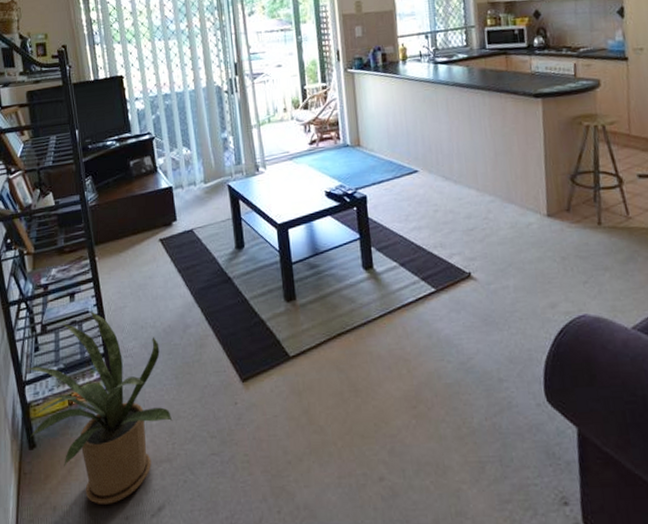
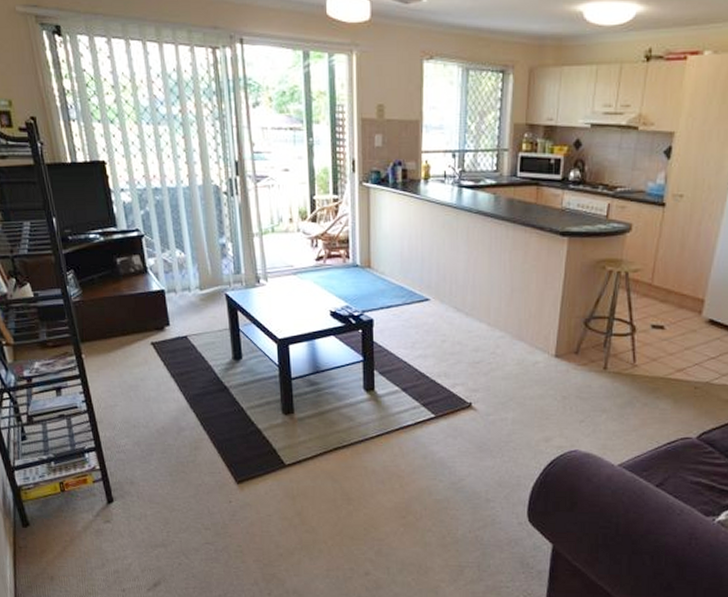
house plant: present [24,311,173,504] -> none [12,407,167,578]

